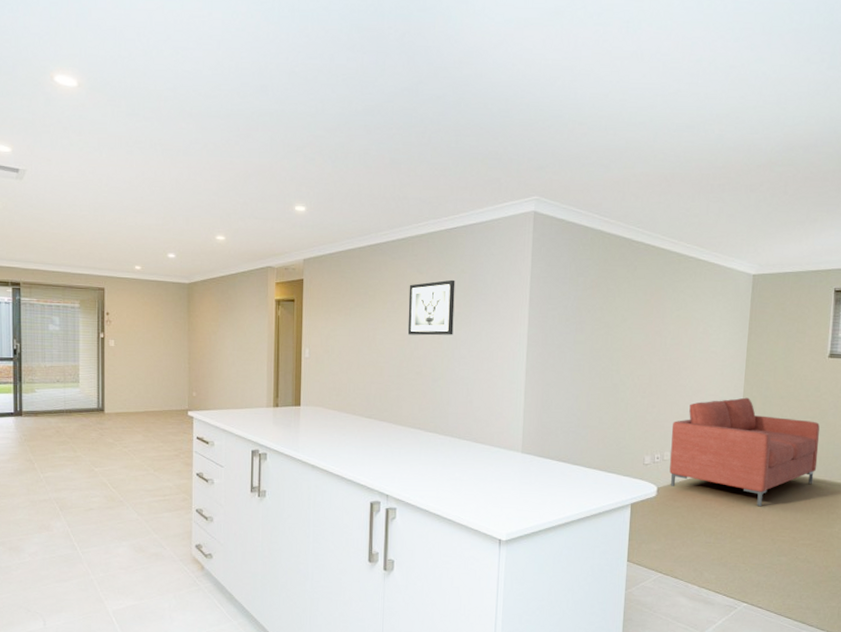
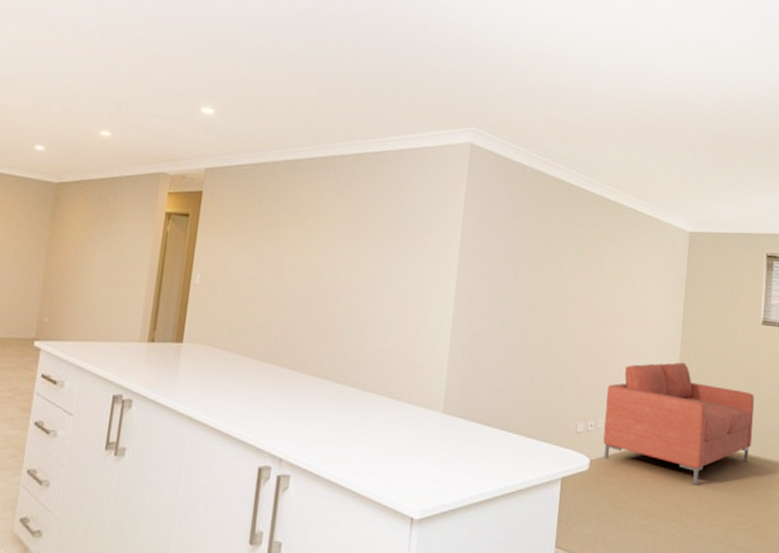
wall art: present [407,279,455,336] -> none [321,208,381,271]

